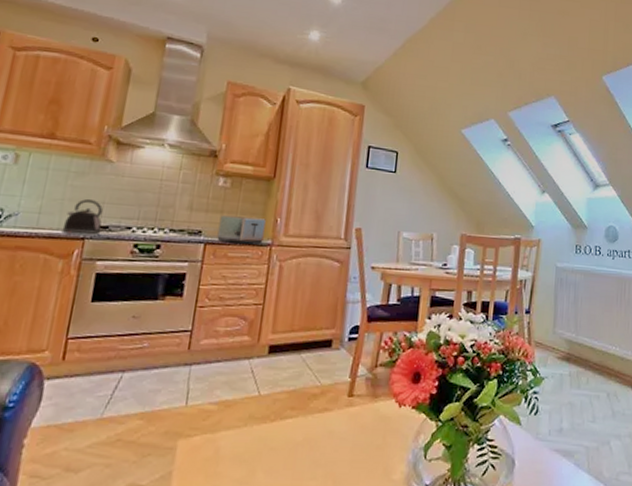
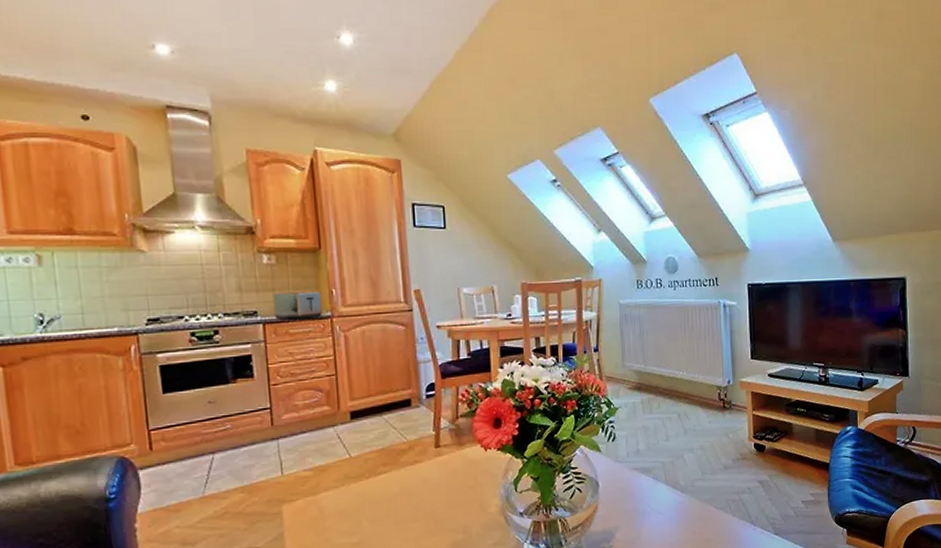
kettle: present [61,199,104,236] -> none [111,294,153,332]

